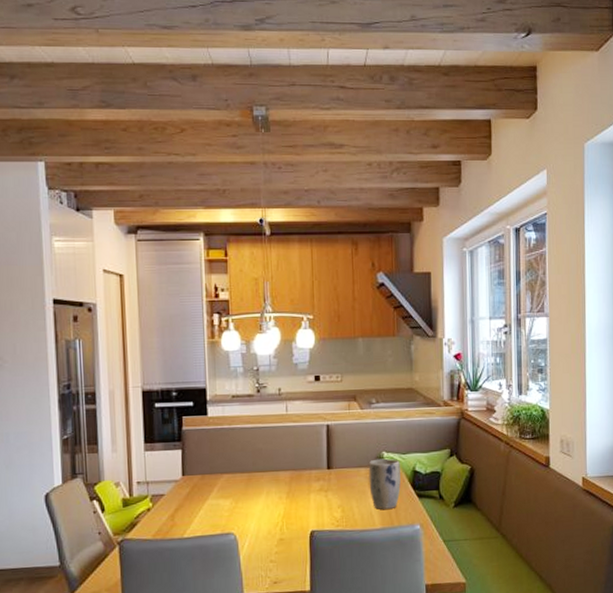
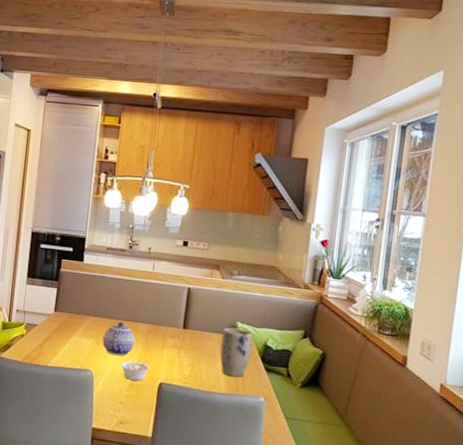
teapot: none [241,474,278,512] -> present [102,321,135,356]
legume: none [265,509,298,535] -> present [120,359,150,381]

